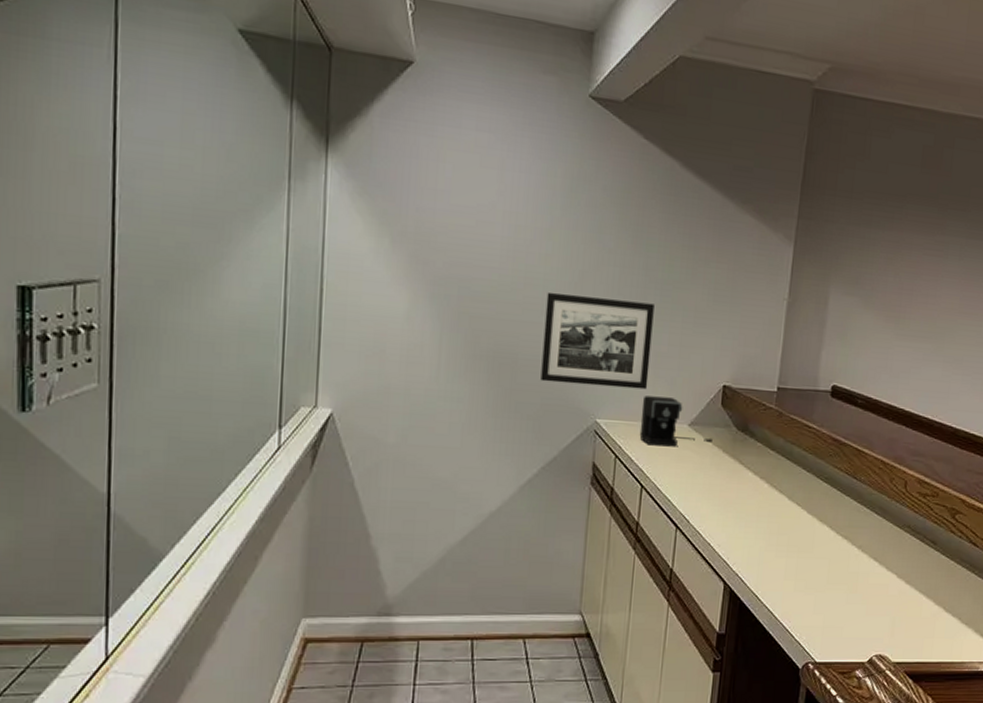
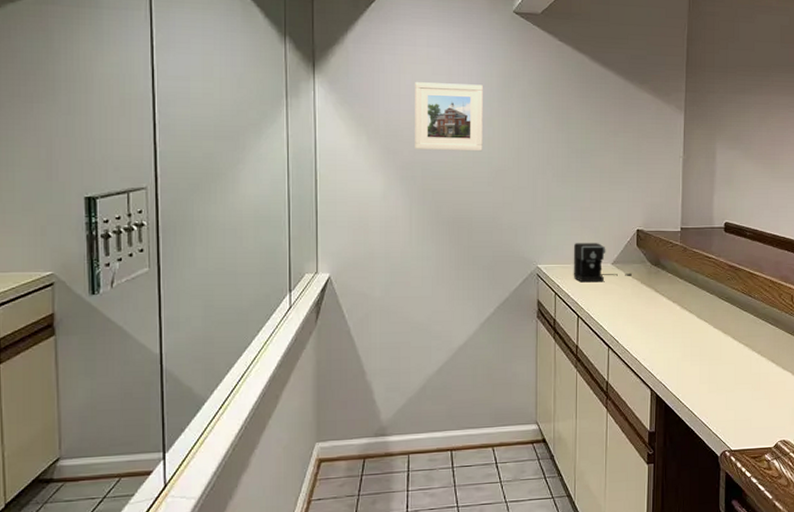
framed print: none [451,175,544,271] -> present [415,82,483,152]
picture frame: present [540,293,655,390] -> none [491,168,577,238]

